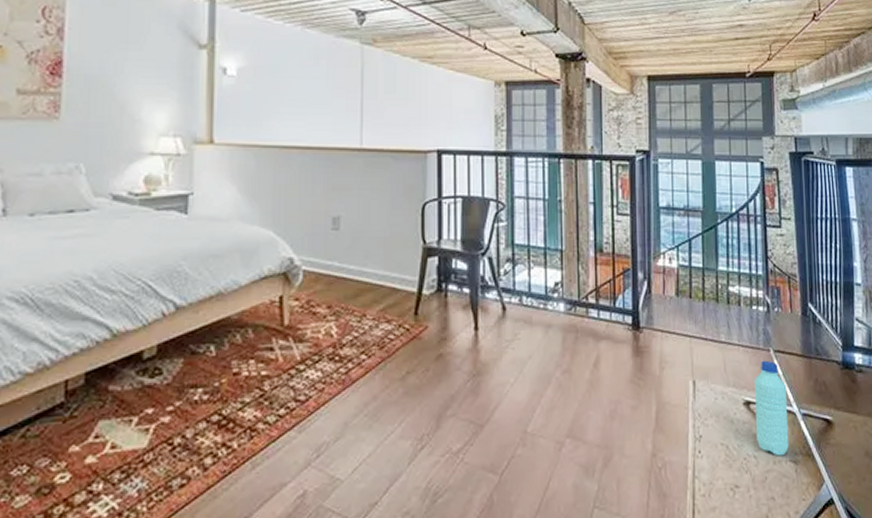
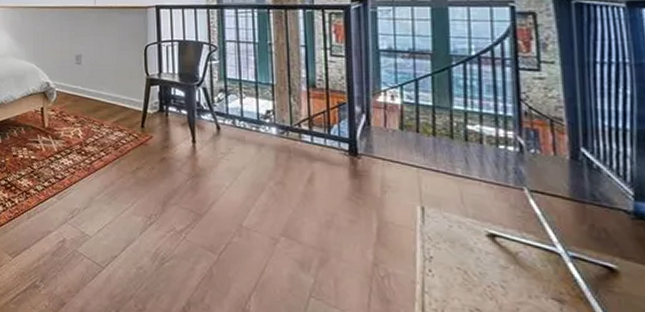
water bottle: present [754,360,789,456] -> none [501,198,551,293]

